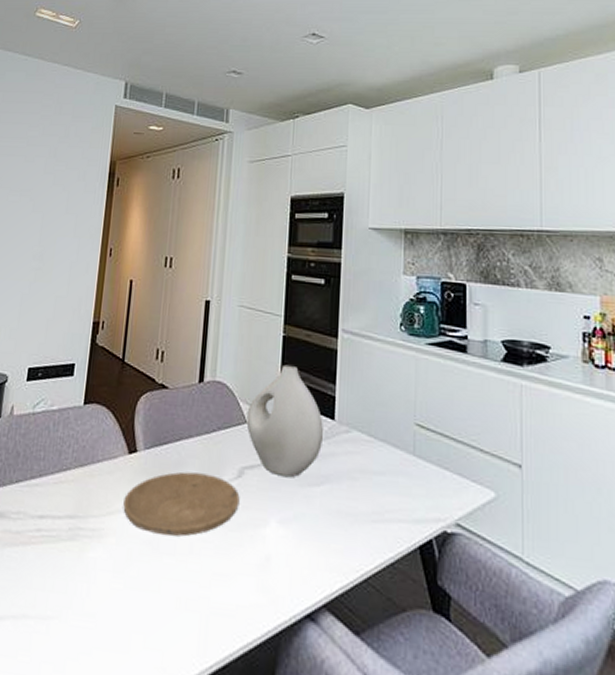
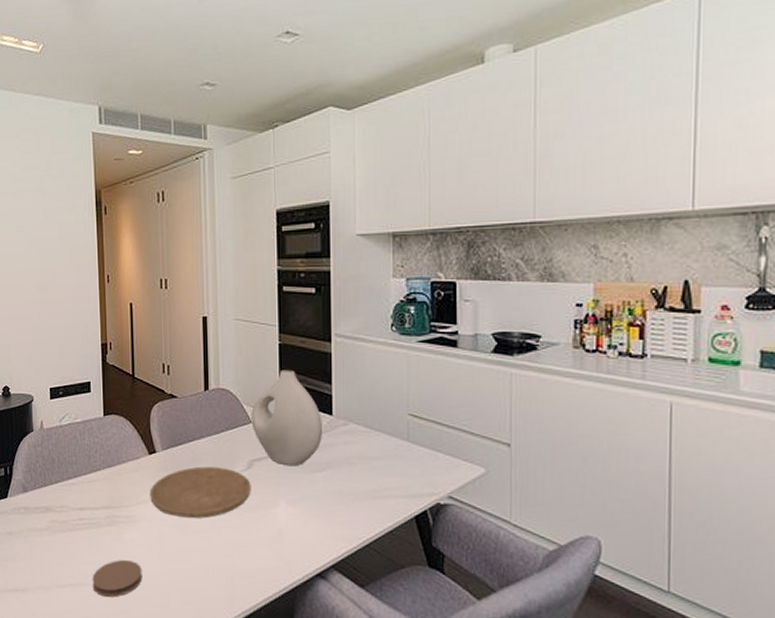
coaster: none [39,585,102,636] -> present [92,559,142,597]

